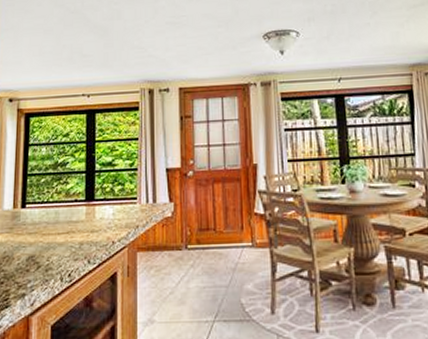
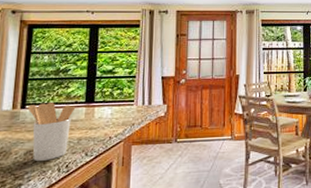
utensil holder: none [28,201,76,268] -> present [27,103,76,161]

